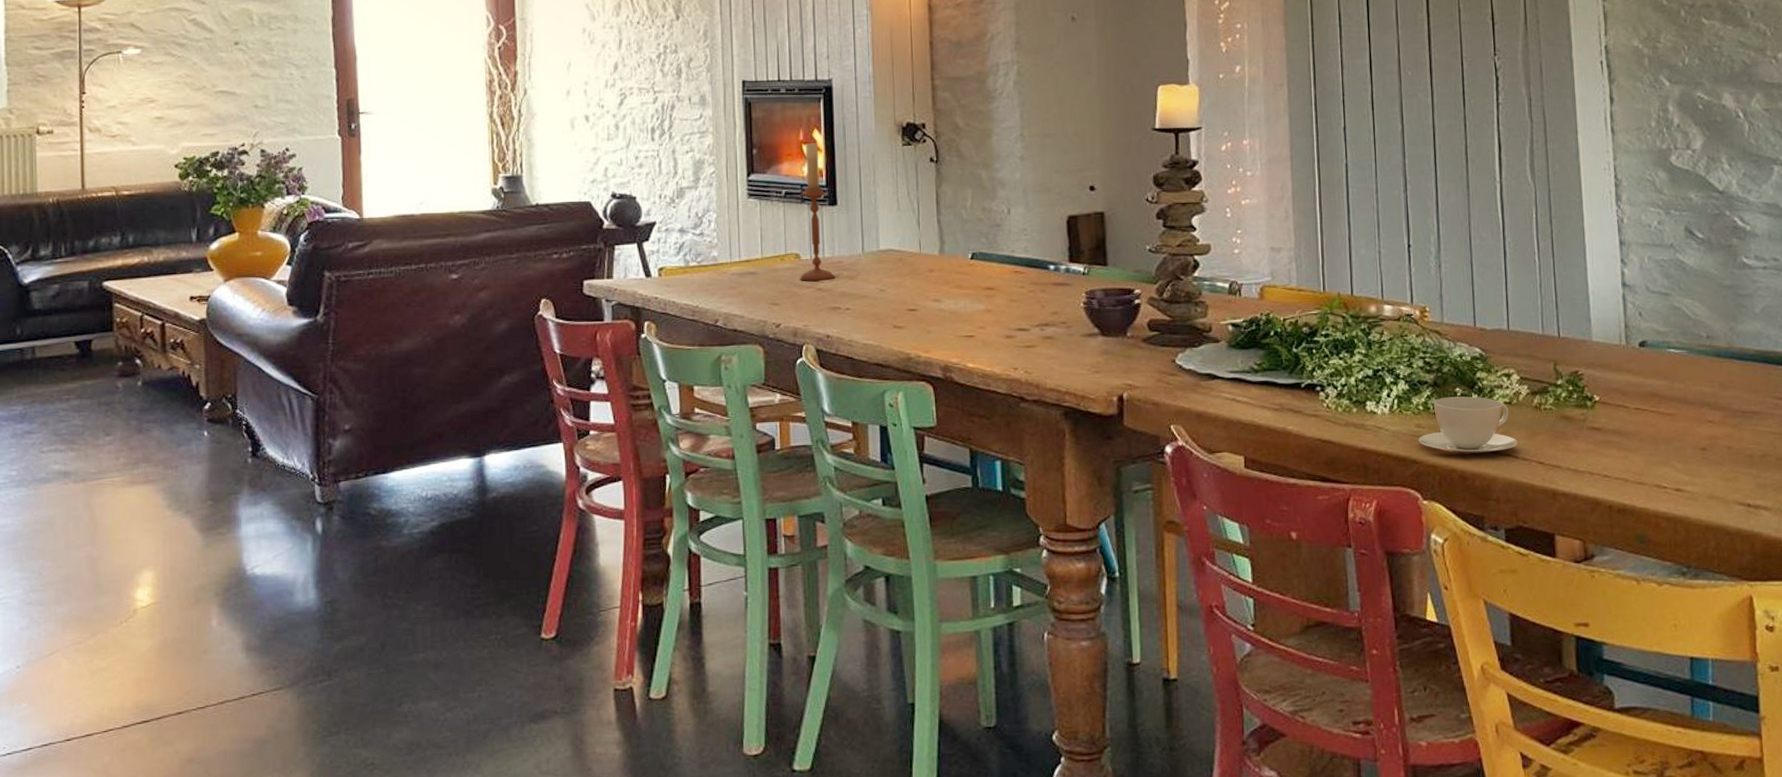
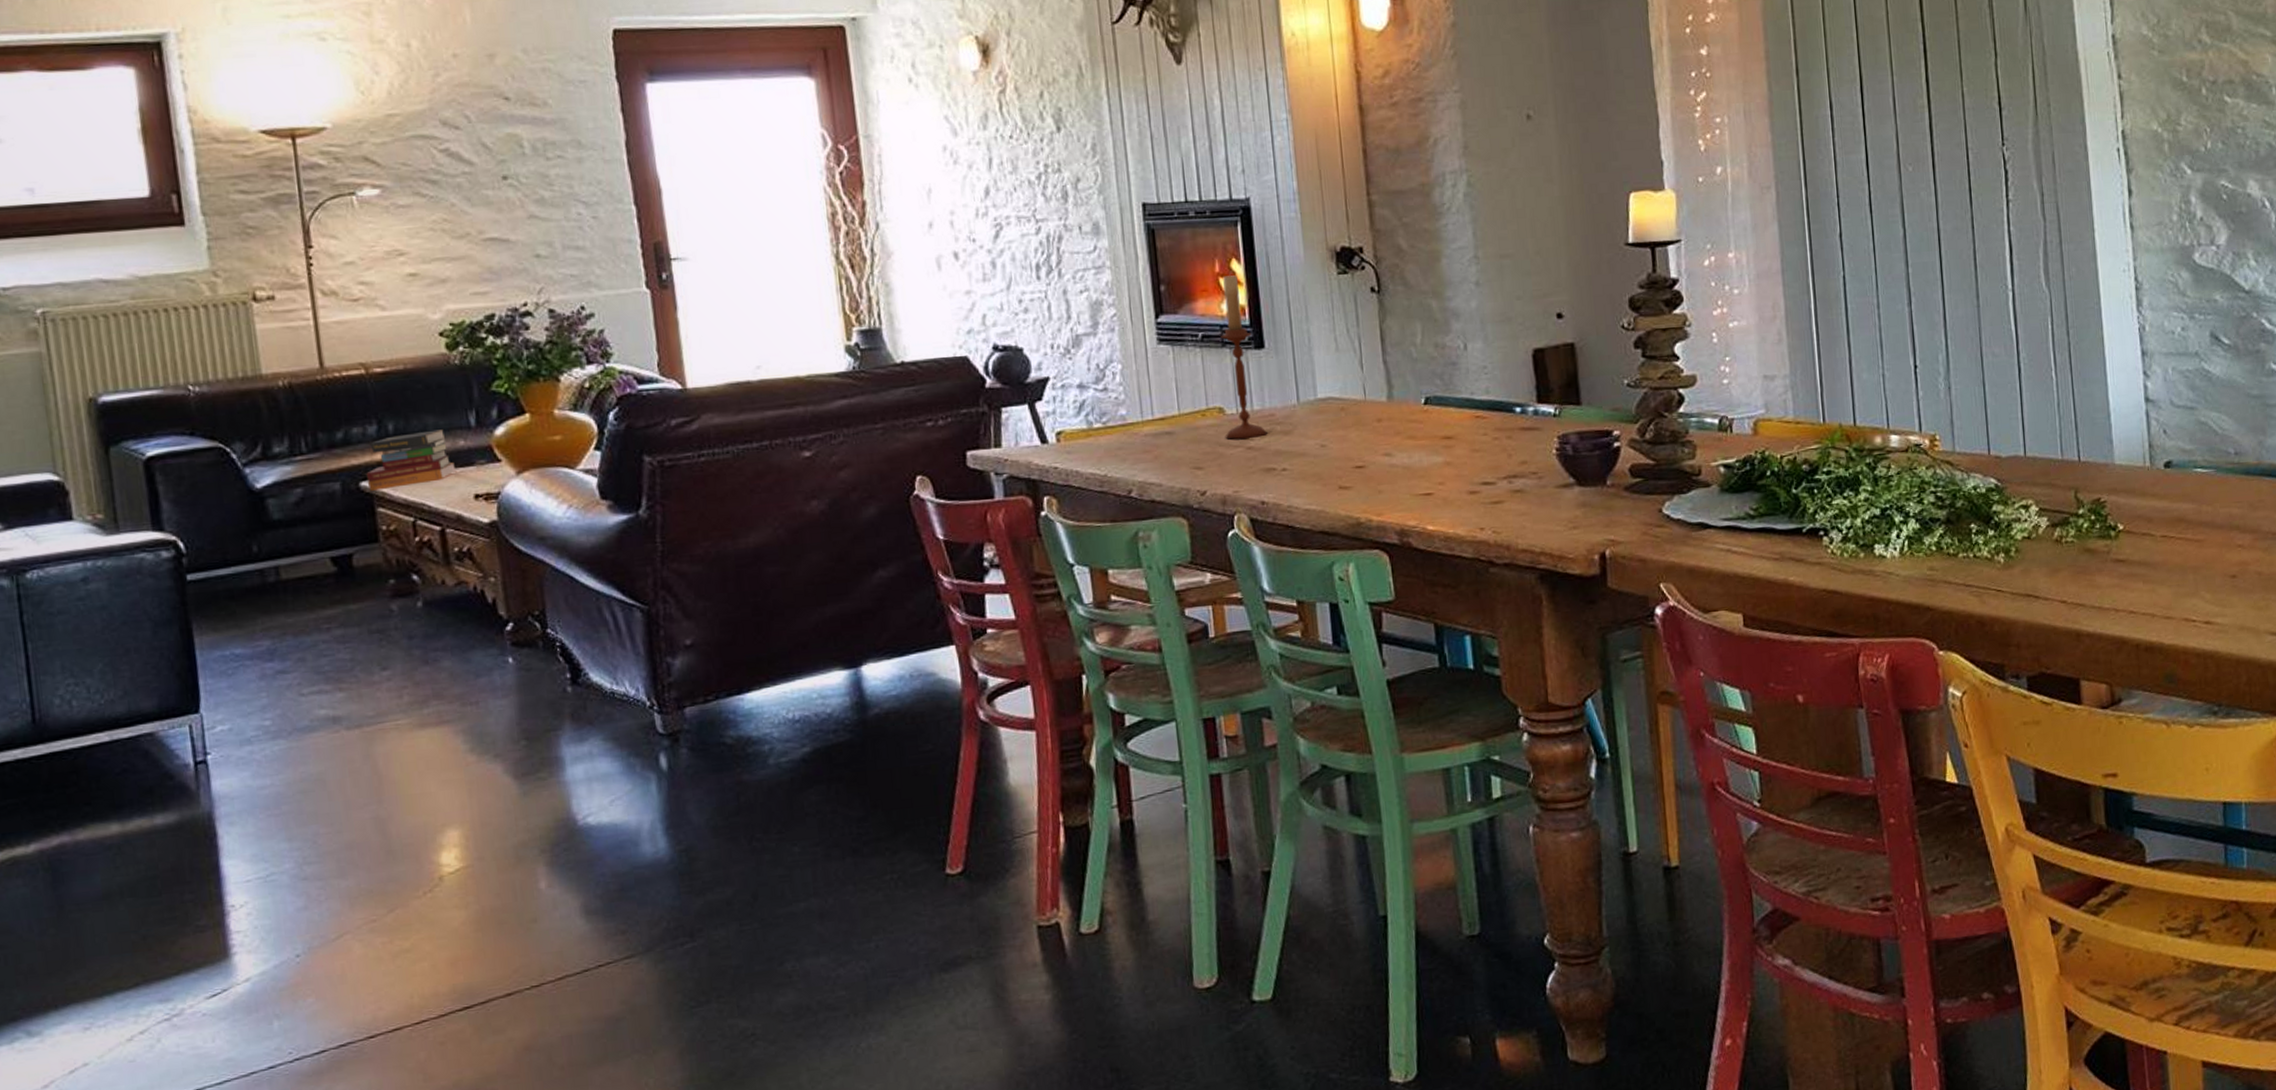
books: none [108,242,178,291] -> present [366,429,457,492]
teacup: present [1418,396,1519,454] -> none [1931,532,2039,597]

